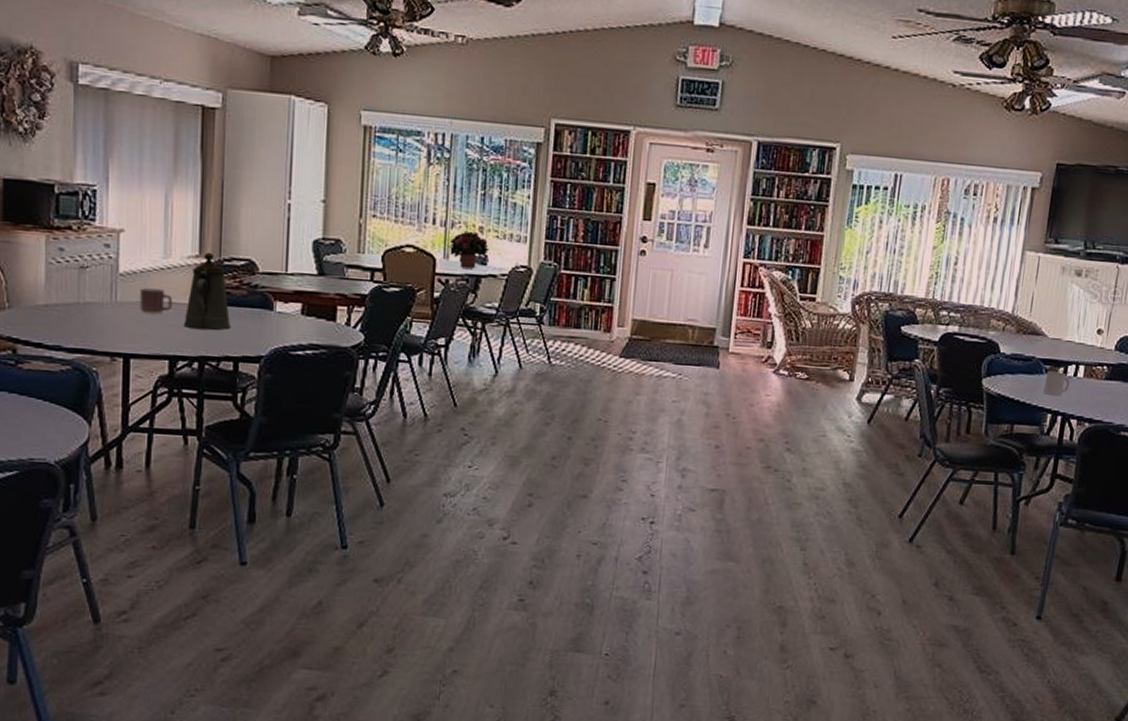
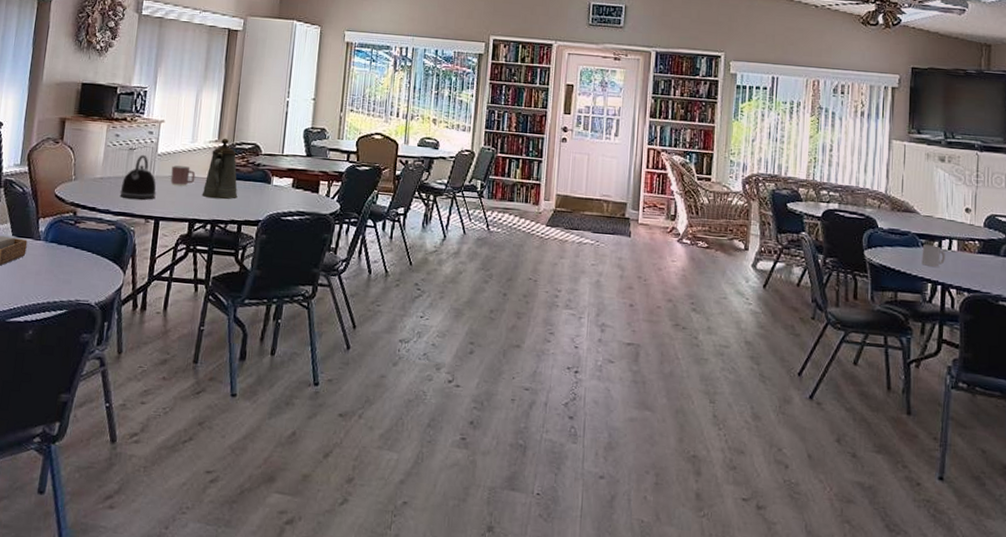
kettle: none [73,274,122,333] -> present [119,154,157,200]
bouquet: present [449,230,489,269] -> none [409,122,440,152]

